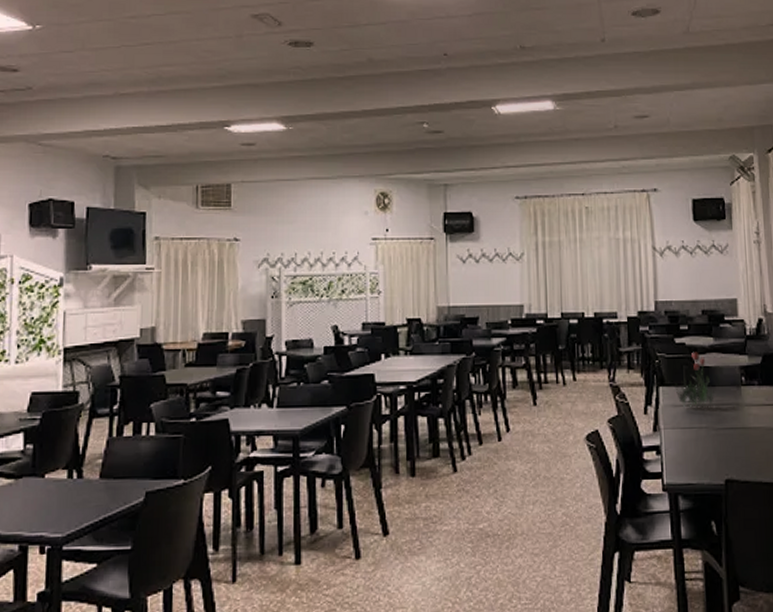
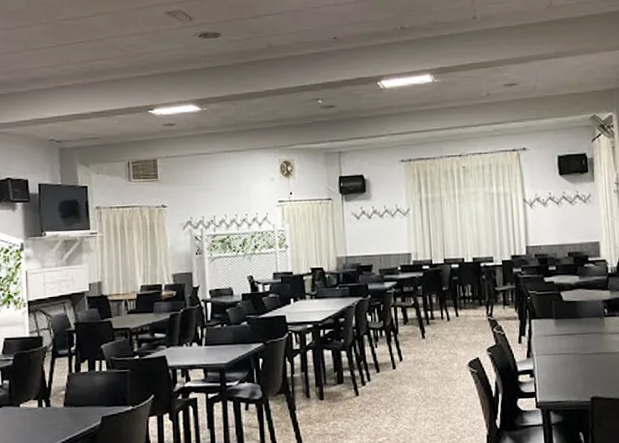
flower: present [675,351,717,409] -> none [545,288,583,338]

